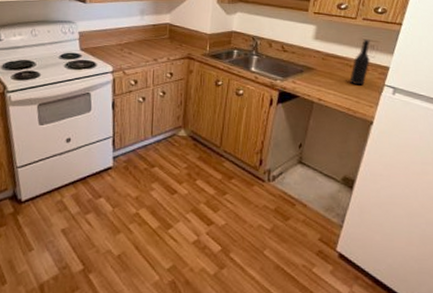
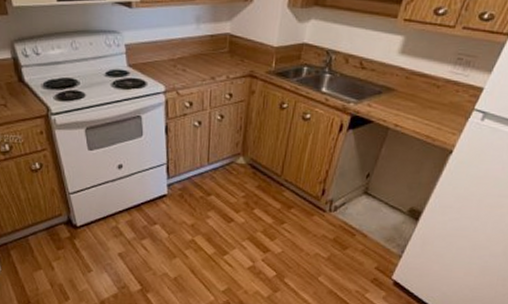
bottle: present [349,39,370,86] -> none [434,54,467,110]

